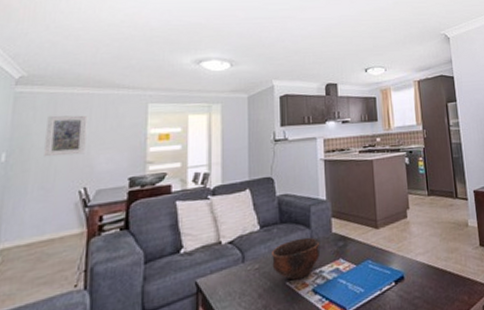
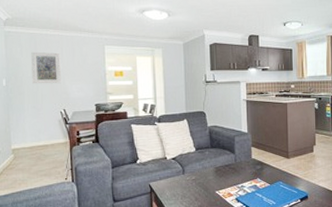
bowl: present [270,237,320,281] -> none [204,160,242,191]

